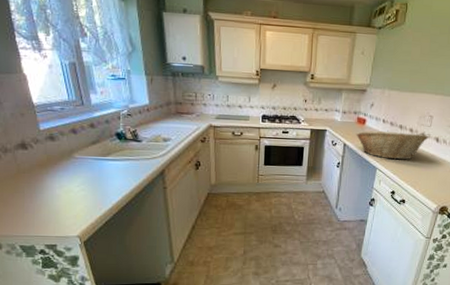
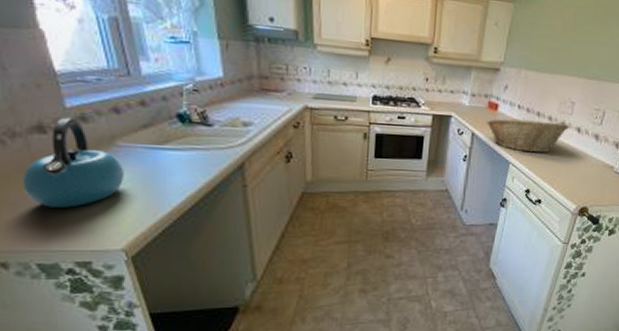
kettle: none [11,137,79,204] -> present [23,117,124,208]

